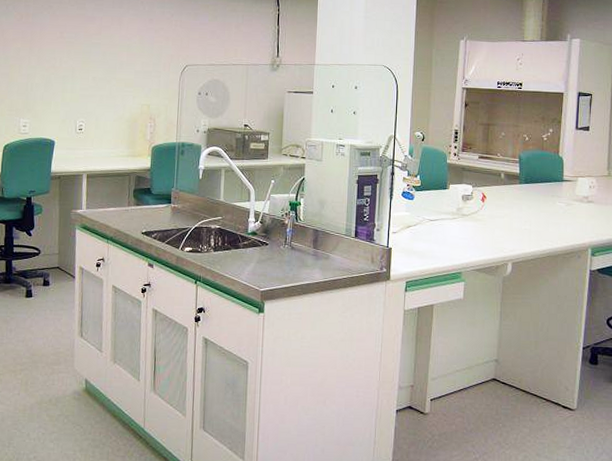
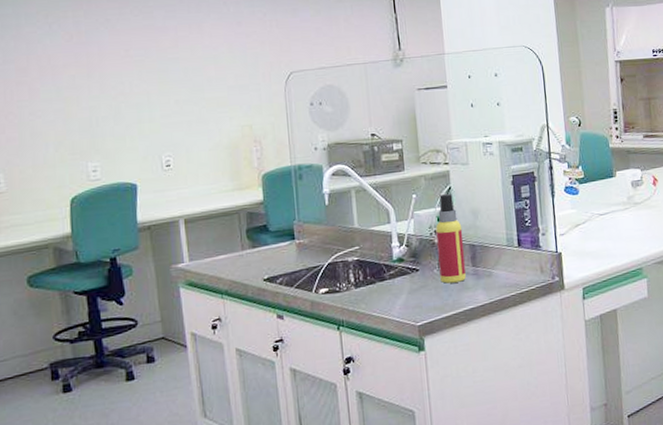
spray bottle: none [285,183,310,260] -> present [435,194,466,284]

